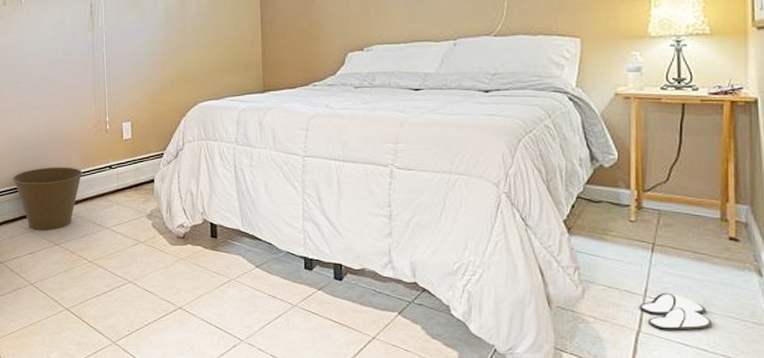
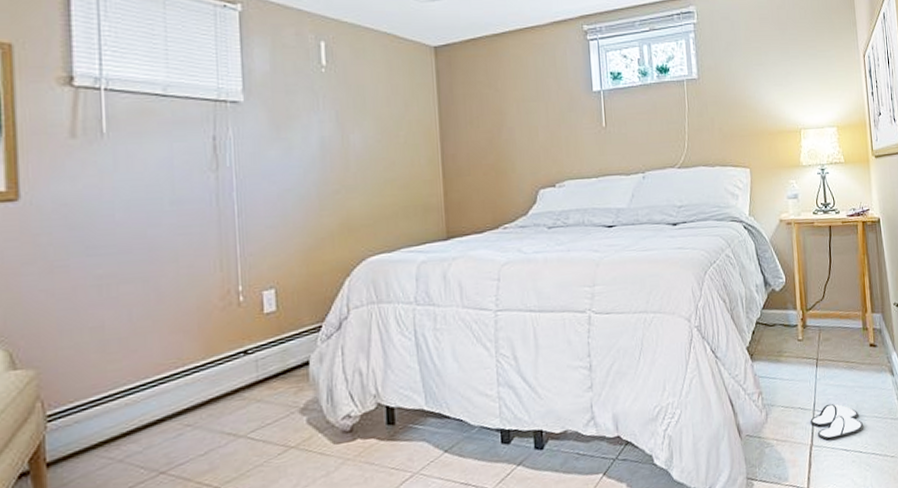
basket: present [12,167,83,231] -> none [86,359,203,459]

